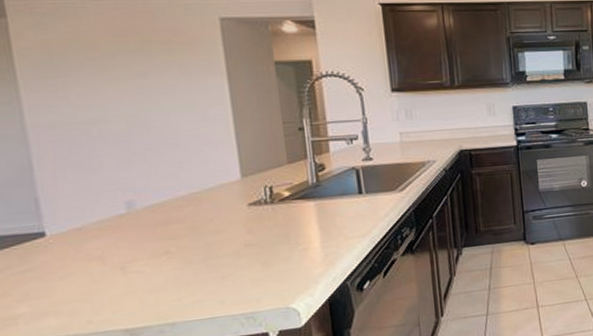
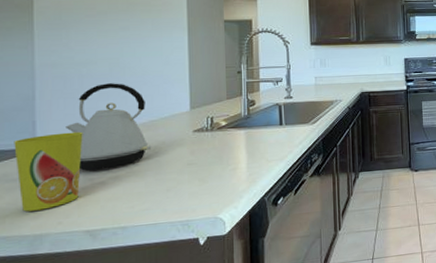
cup: none [13,209,109,310] -> present [14,131,83,212]
kettle: none [79,146,197,258] -> present [66,83,152,171]

